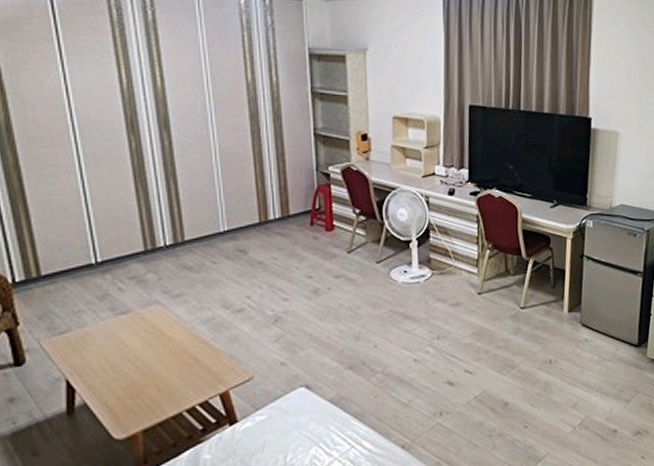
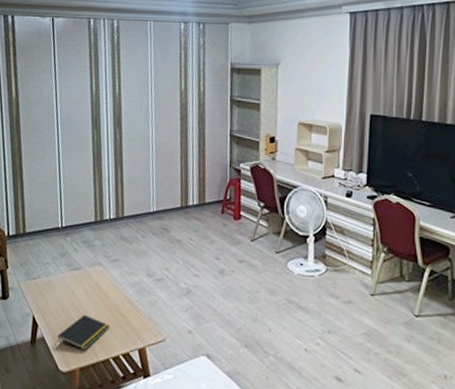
notepad: none [106,365,179,409] -> present [57,314,110,350]

